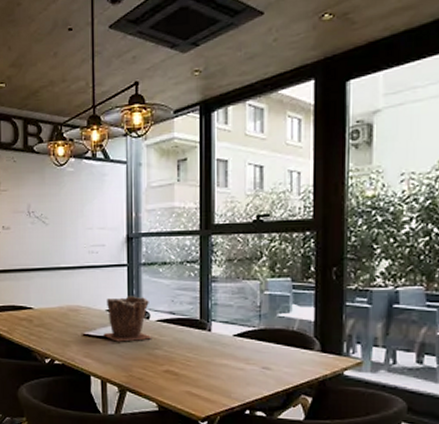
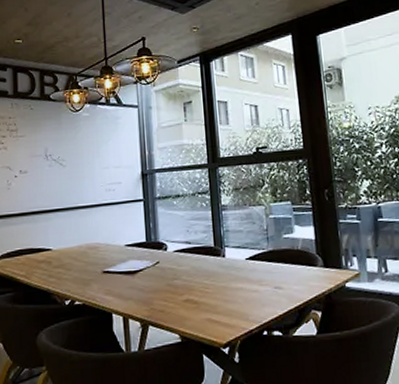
plant pot: present [103,296,152,342] -> none [123,229,171,276]

